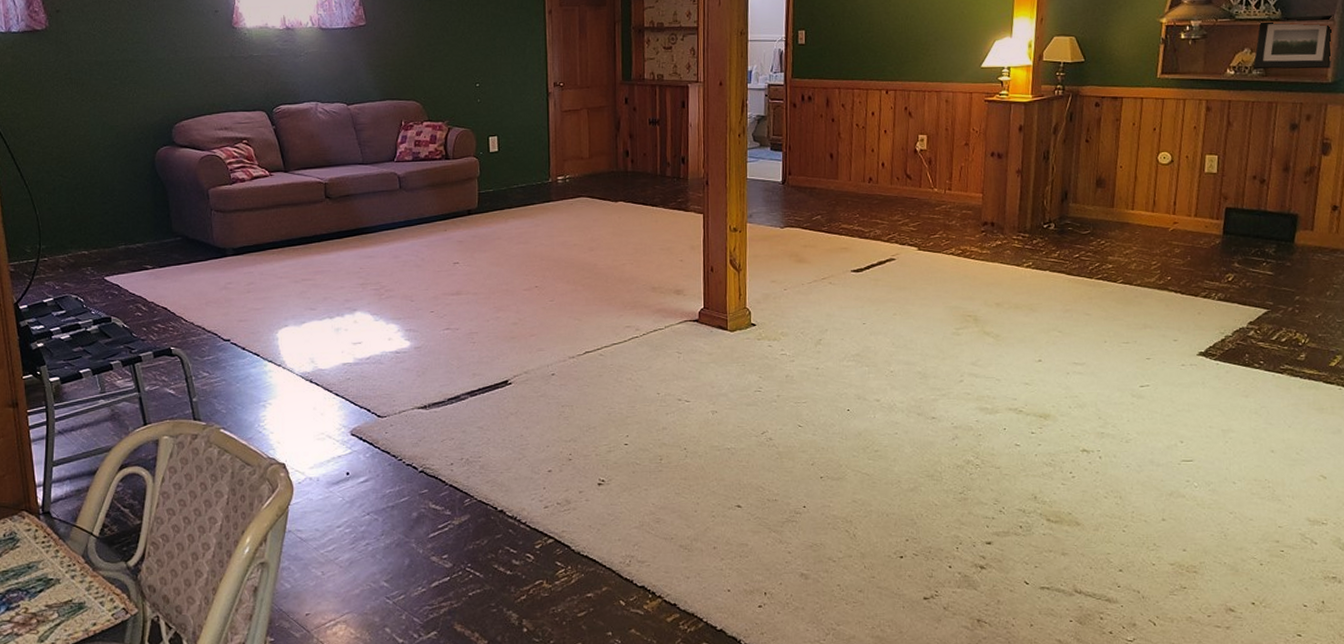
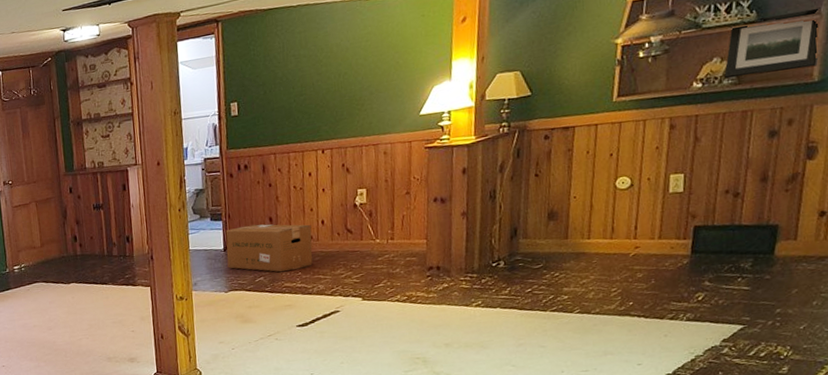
box: none [785,159,872,212] -> present [225,224,313,273]

